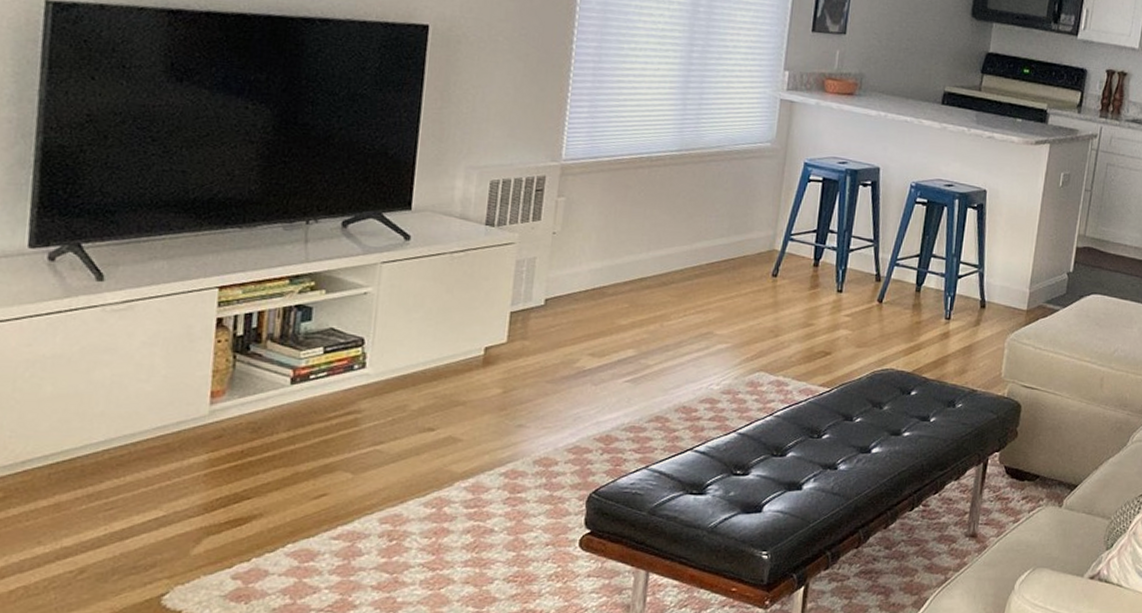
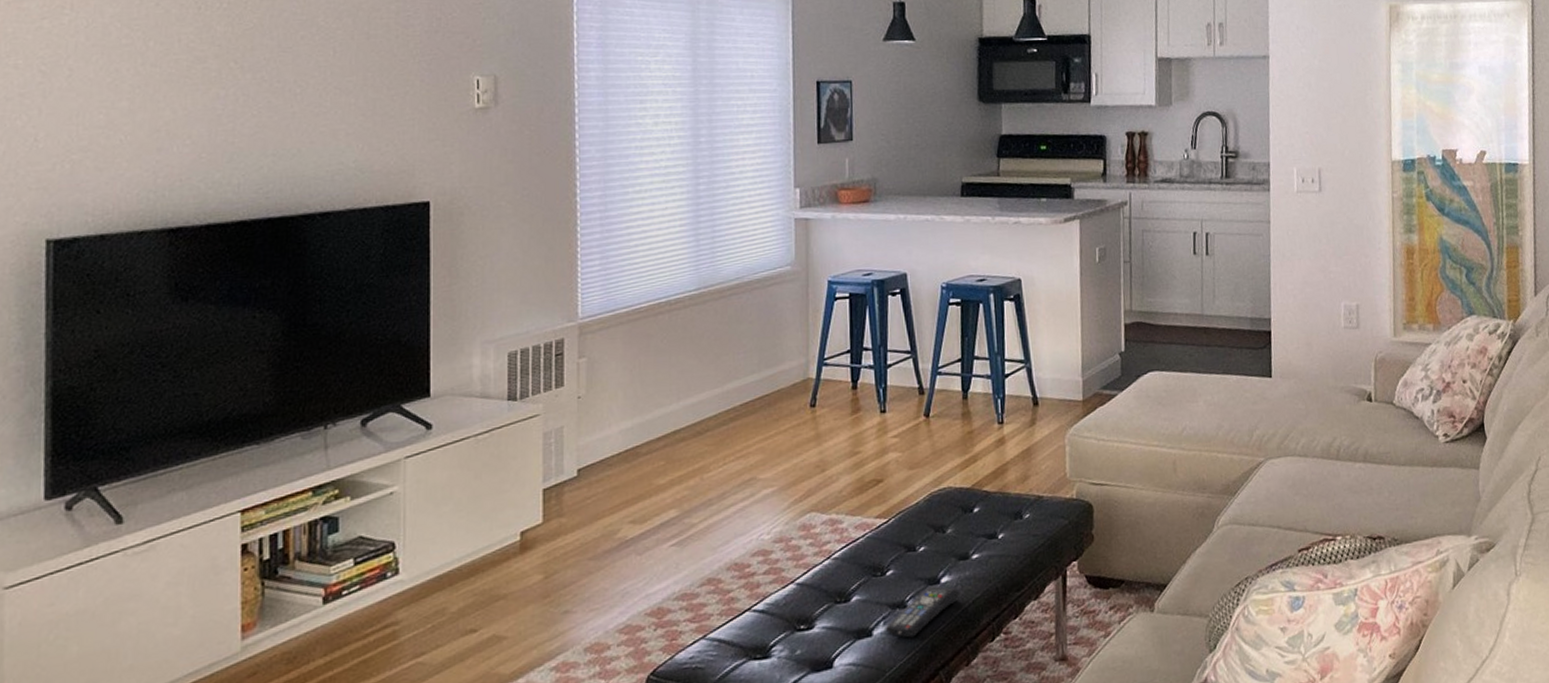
remote control: none [814,455,888,497] -> present [885,586,960,638]

